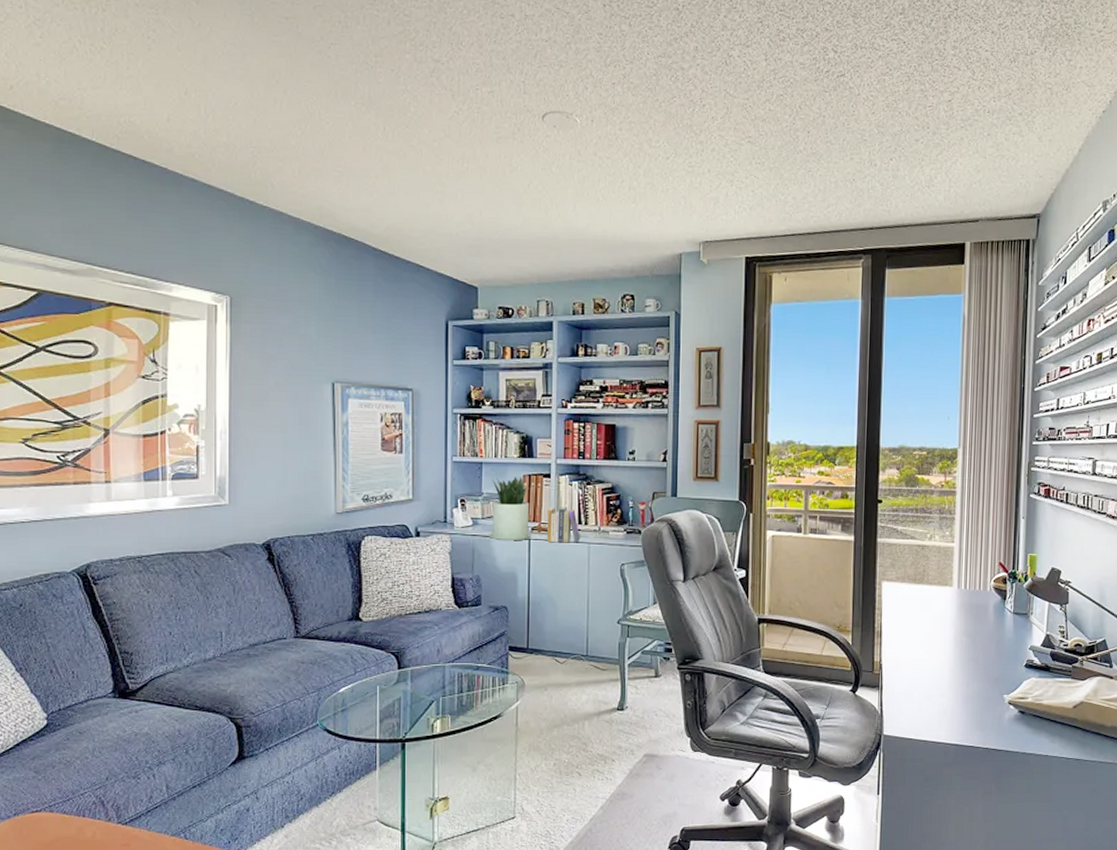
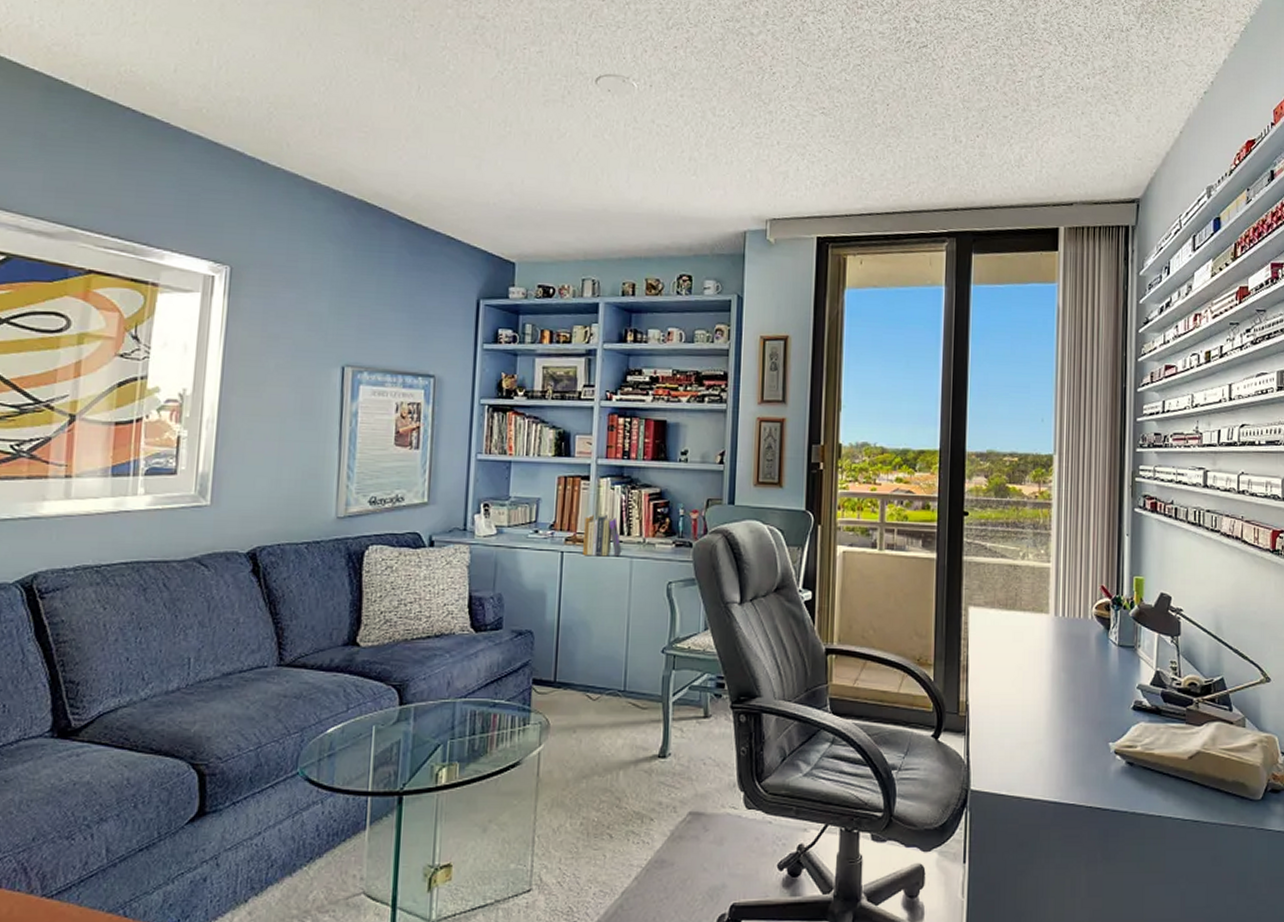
planter: present [488,477,532,541] -> none [514,479,565,554]

